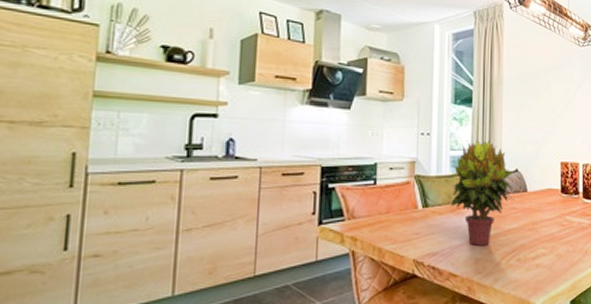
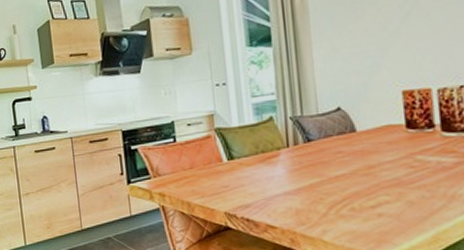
potted plant: present [451,140,515,245] -> none [257,79,340,196]

